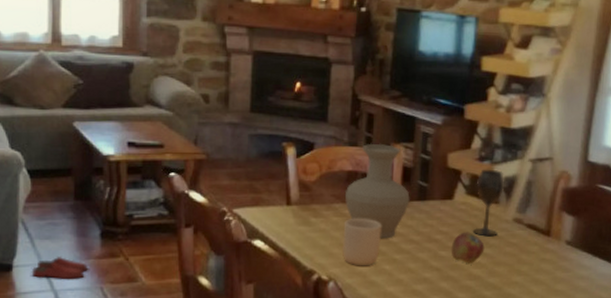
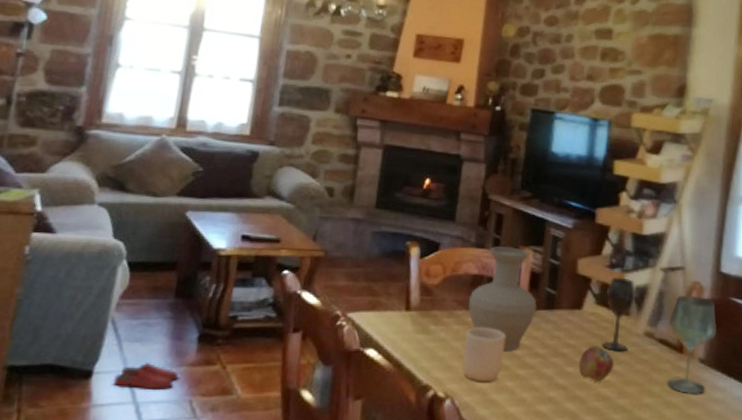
wine glass: none [535,183,584,273] -> present [667,295,717,395]

